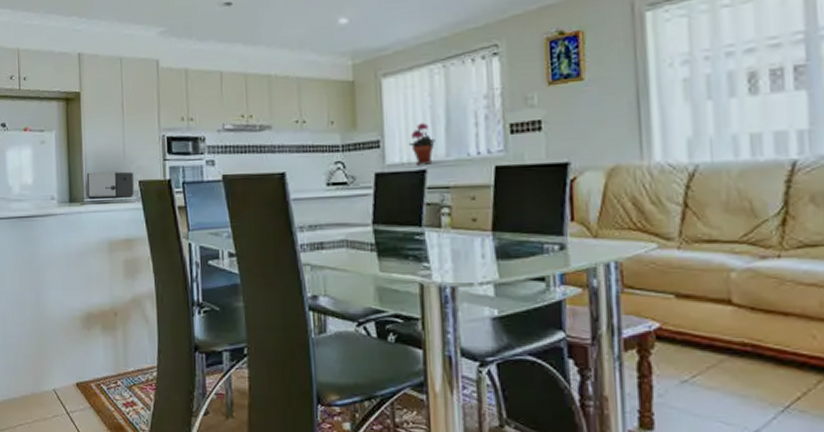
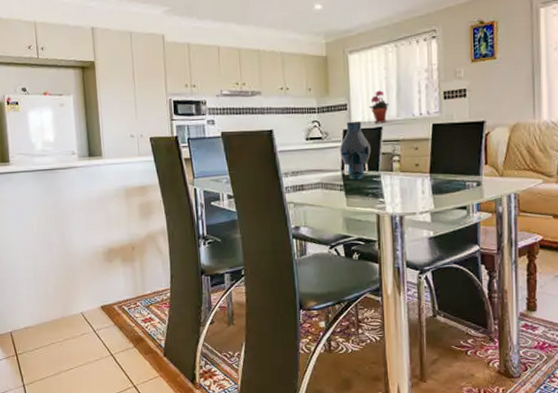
toaster: present [86,171,134,200] -> none [103,130,146,154]
vase: none [369,163,412,237] -> present [339,122,372,180]

